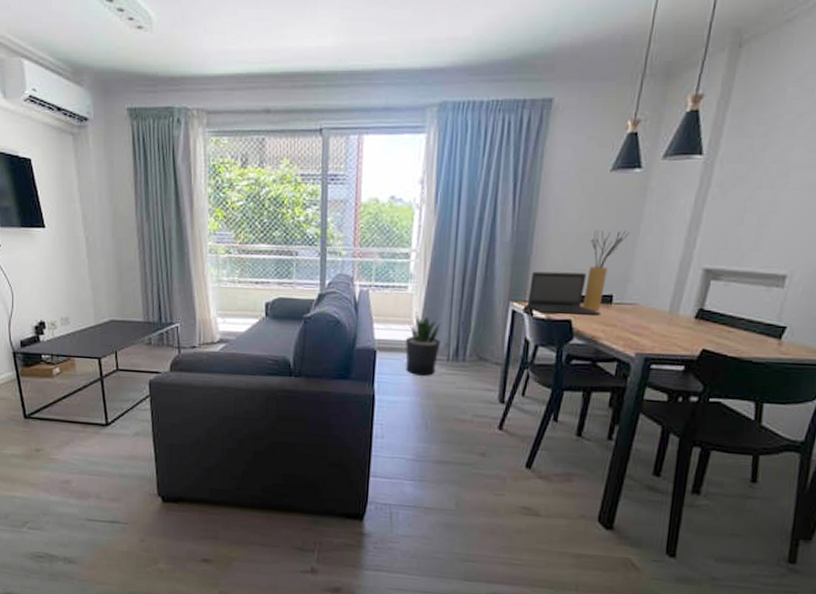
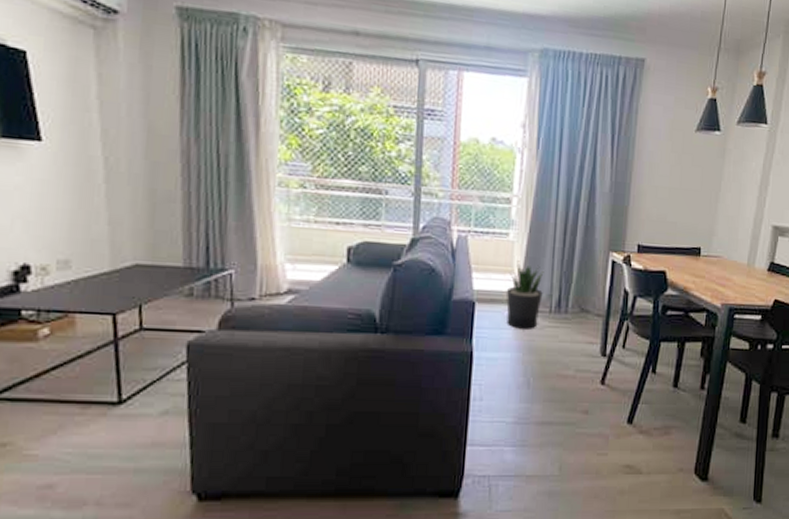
laptop: present [528,271,602,315] -> none [626,222,692,267]
vase: present [582,230,630,311] -> none [675,185,713,263]

